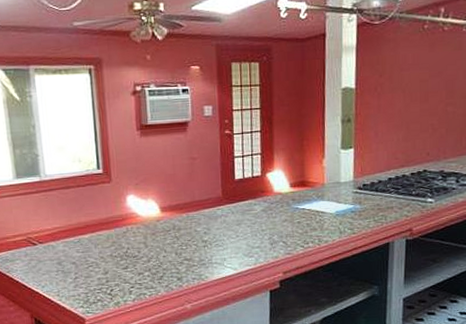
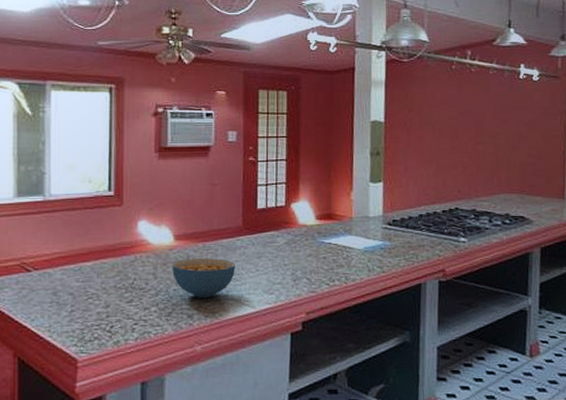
cereal bowl: none [161,227,218,263] -> present [172,258,236,298]

